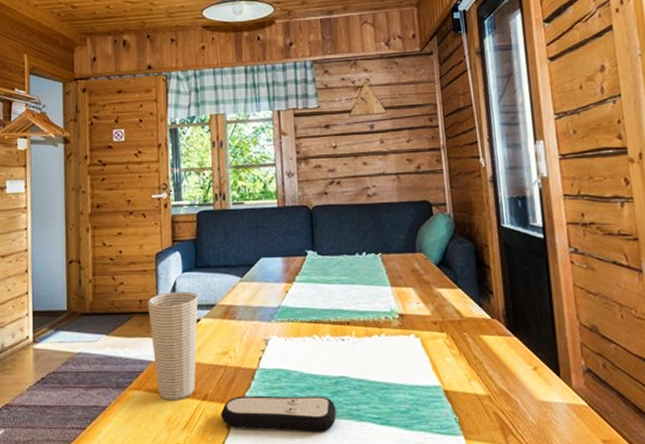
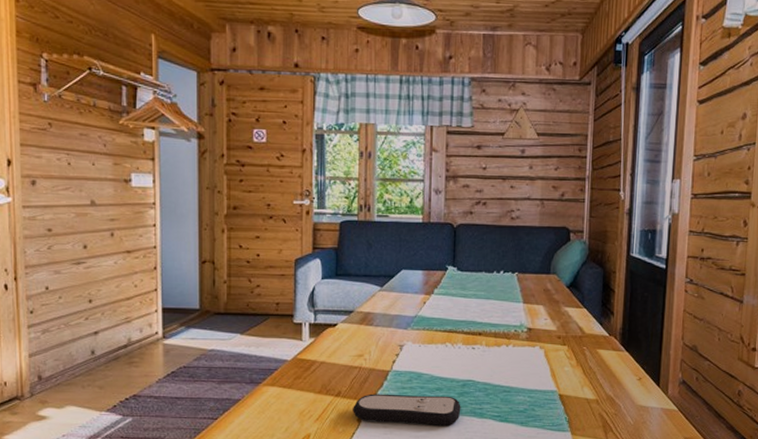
cup: present [148,291,198,400] -> none [285,296,337,395]

